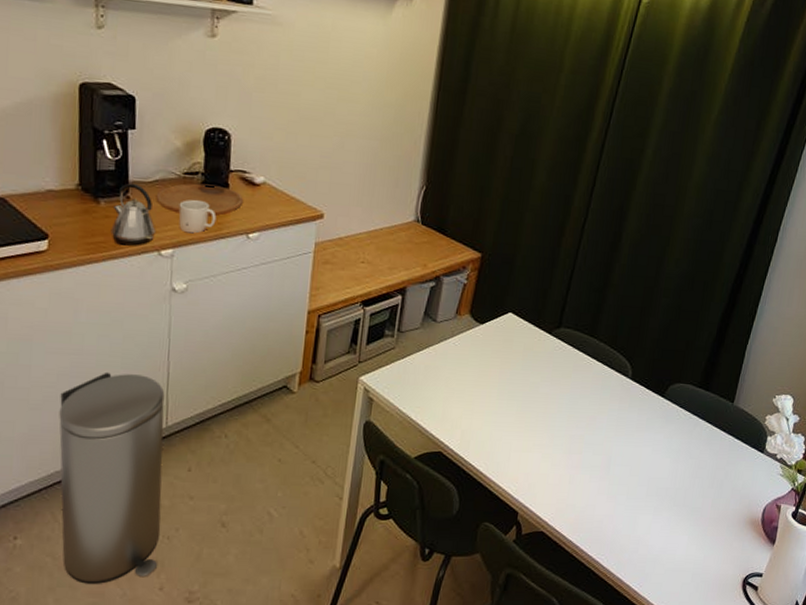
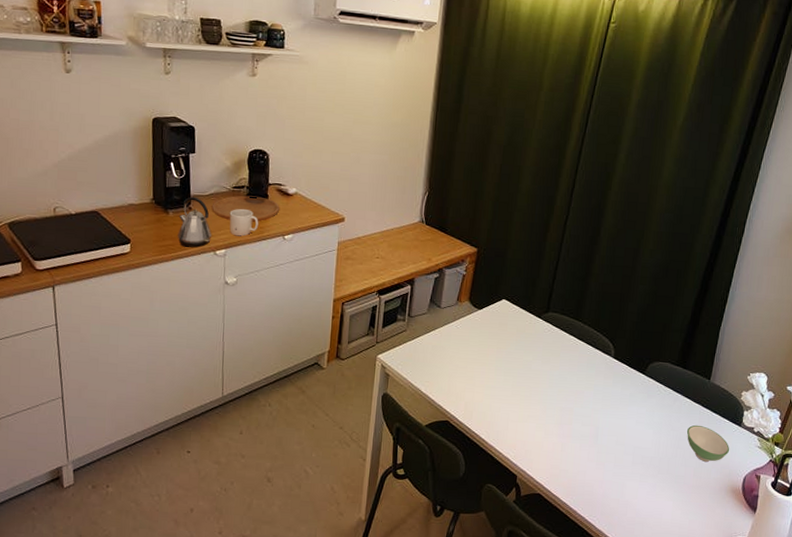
pedal bin: present [59,372,165,584] -> none [140,350,221,527]
bowl: none [706,452,751,492] -> present [686,425,730,462]

